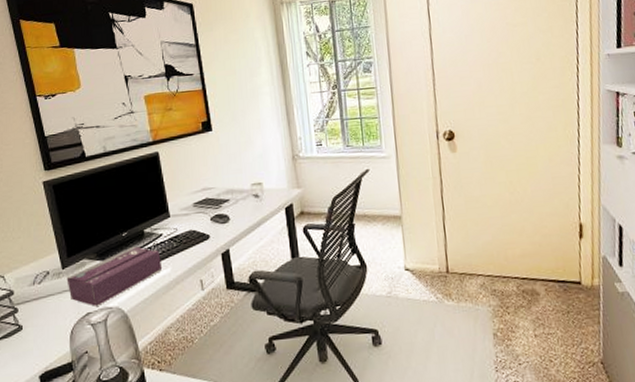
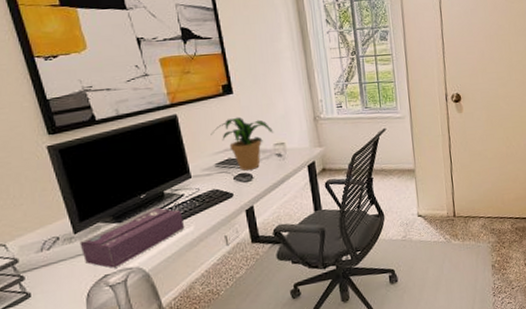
potted plant: none [189,155,251,212] -> present [210,117,273,171]

